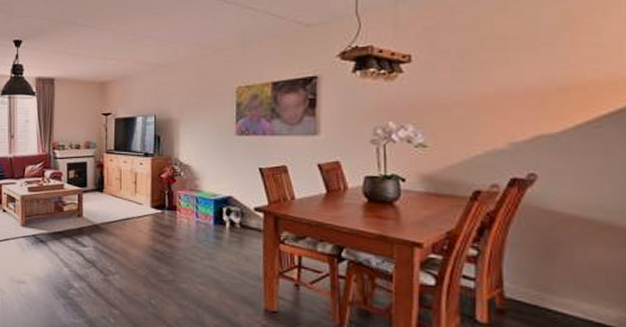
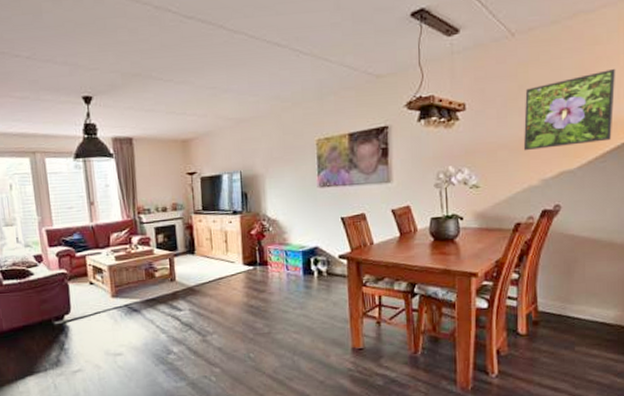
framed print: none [485,19,616,110] -> present [523,68,616,151]

